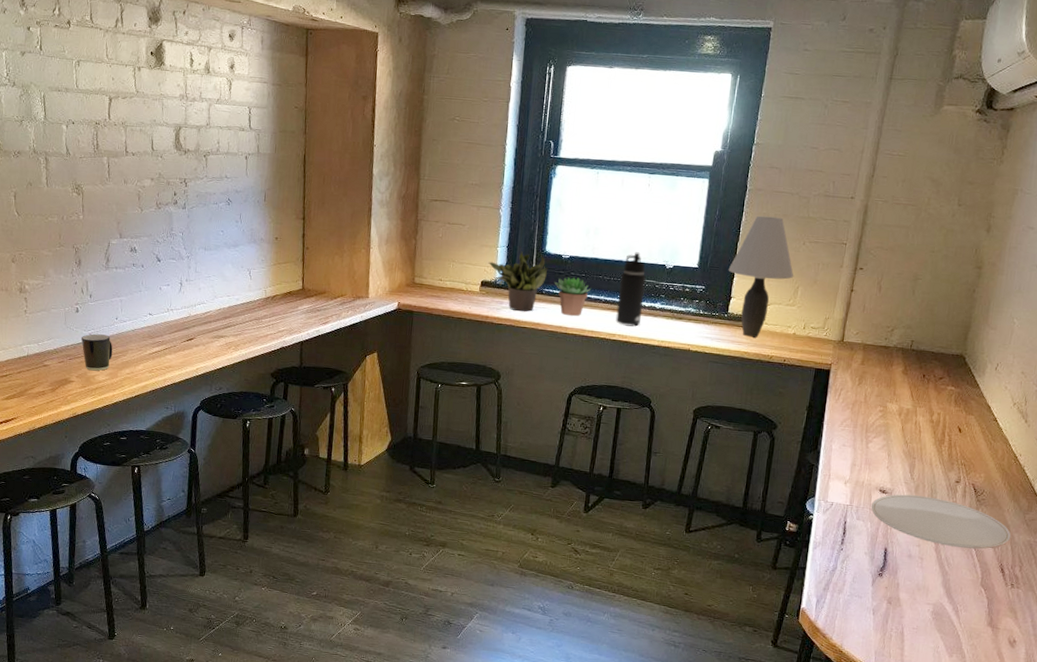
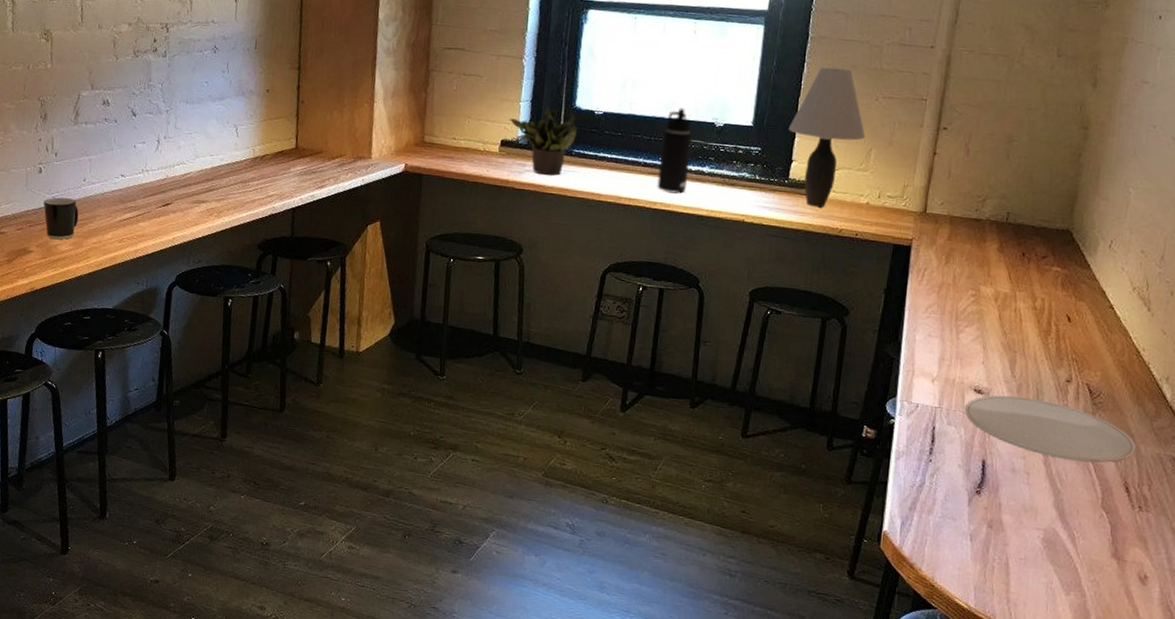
succulent plant: present [554,277,592,317] -> none [585,136,629,182]

